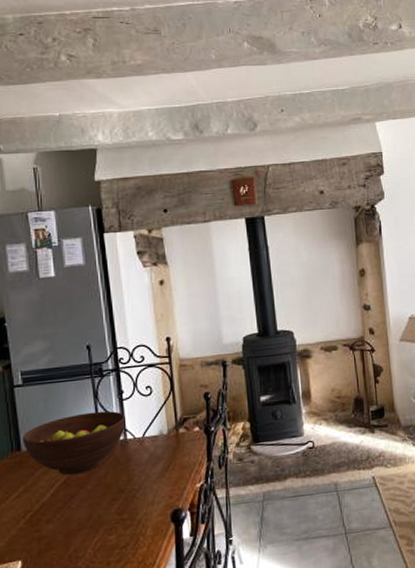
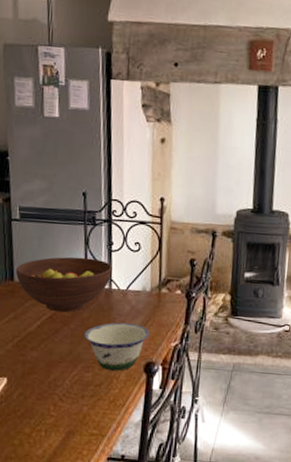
bowl: none [102,471,173,528] -> present [84,322,150,371]

